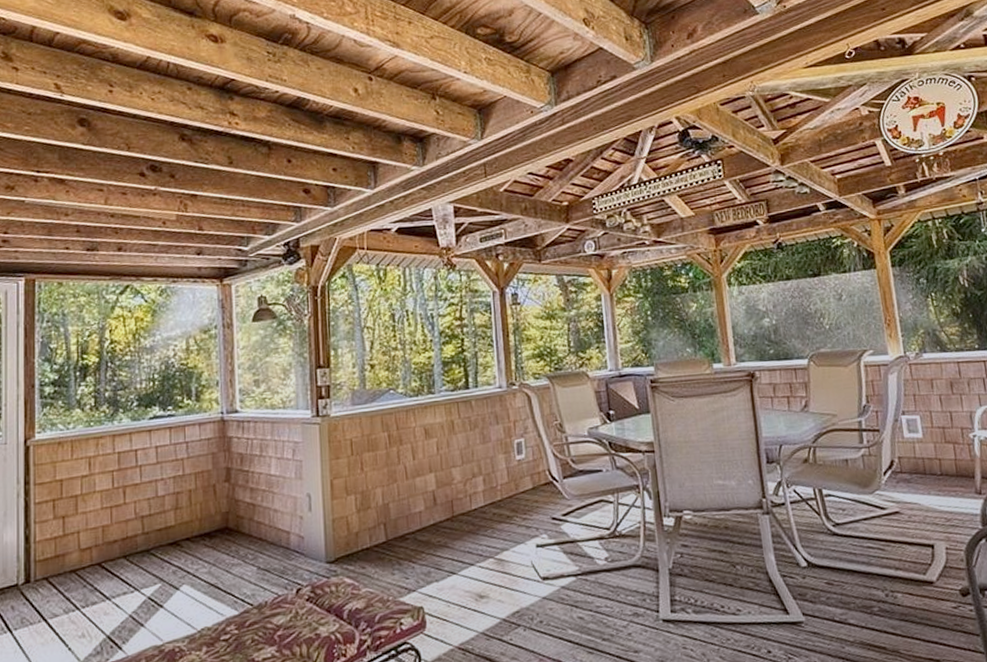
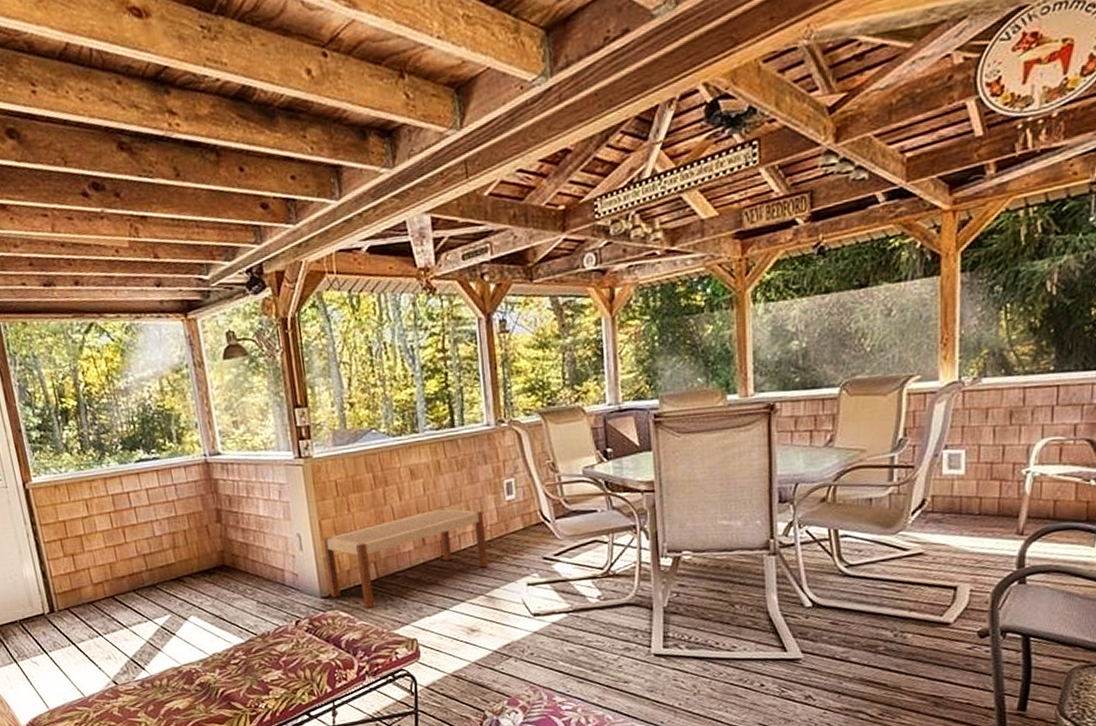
bench: none [333,467,499,575] -> present [322,508,489,609]

